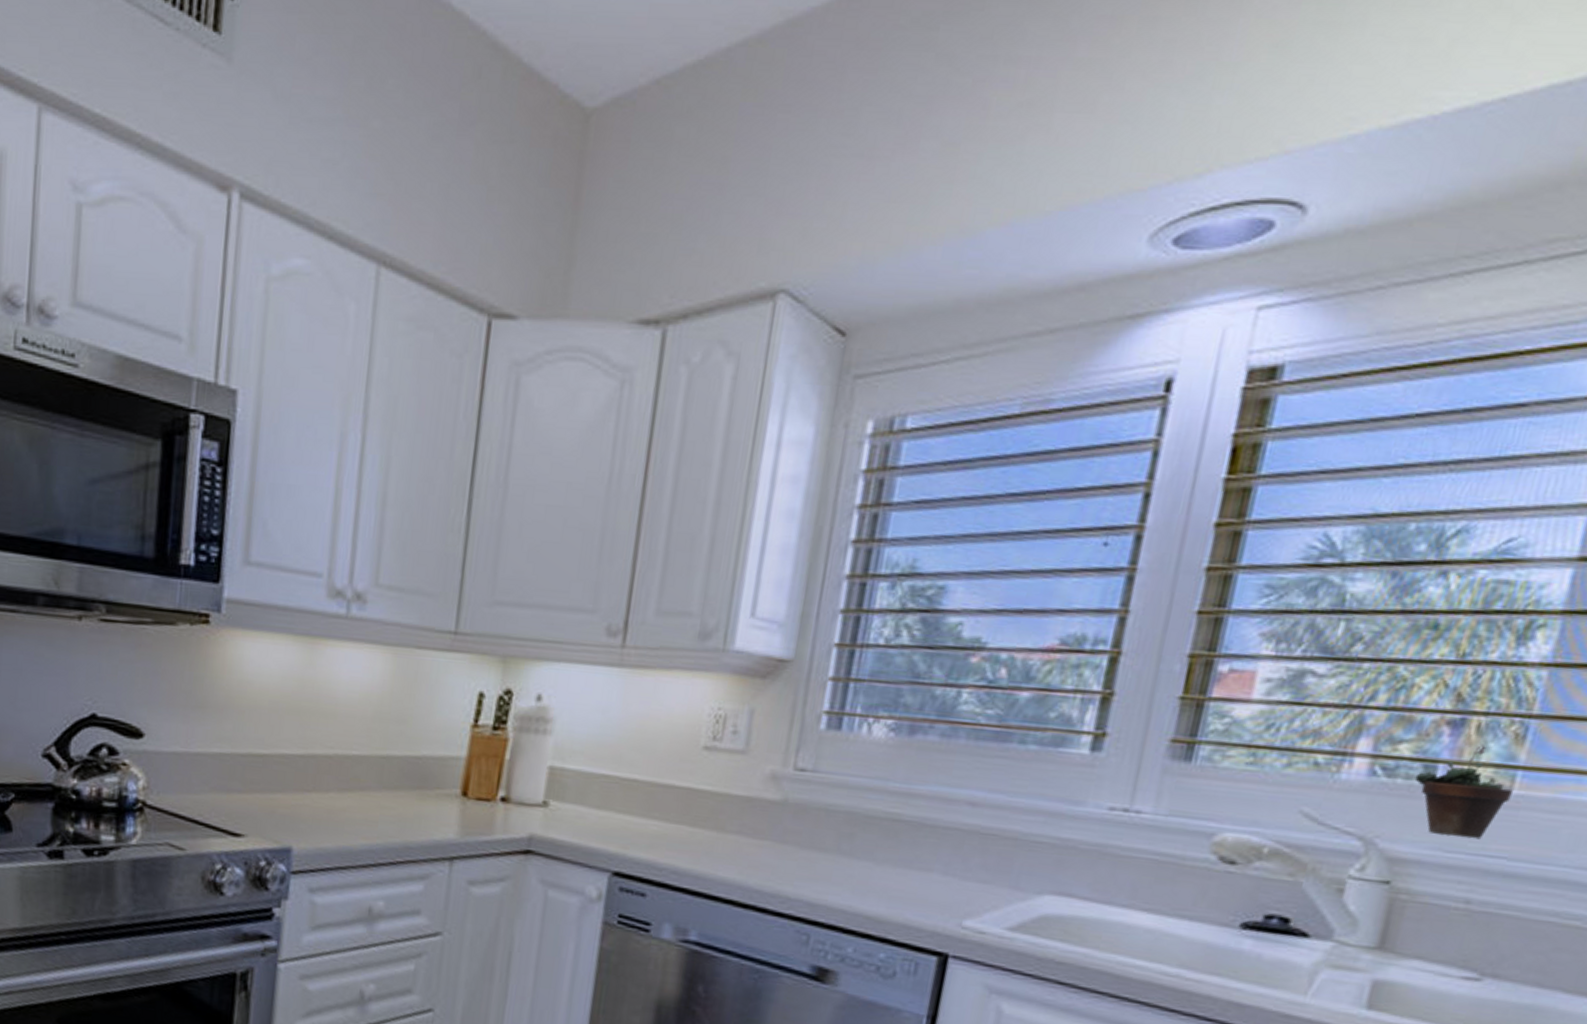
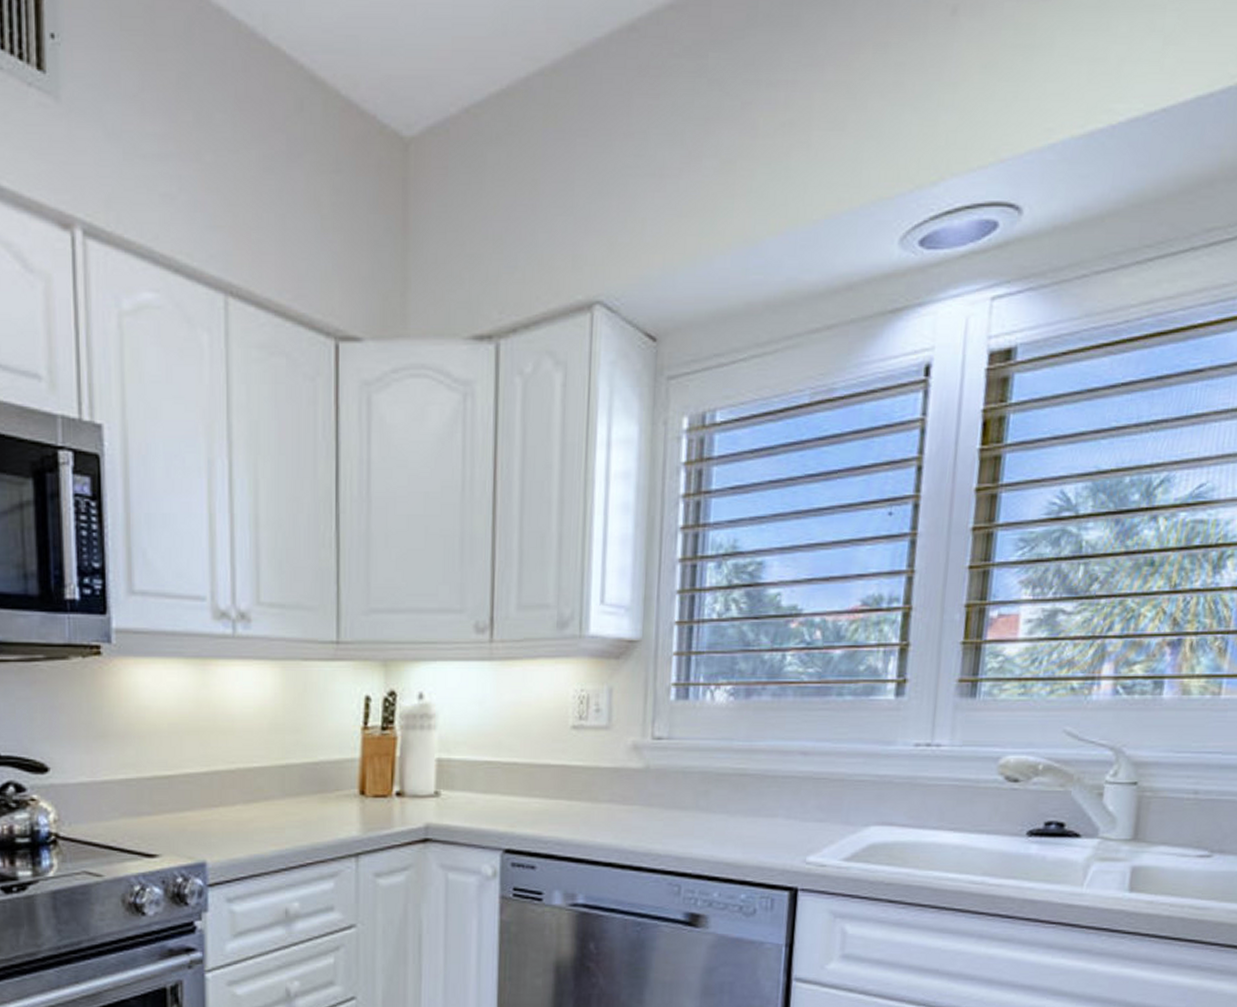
succulent plant: present [1414,744,1513,840] -> none [1148,659,1221,739]

